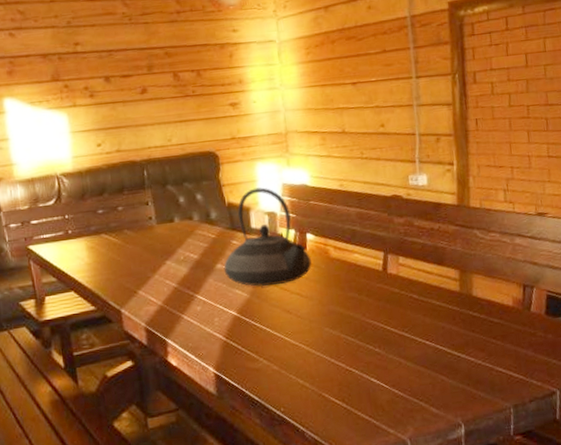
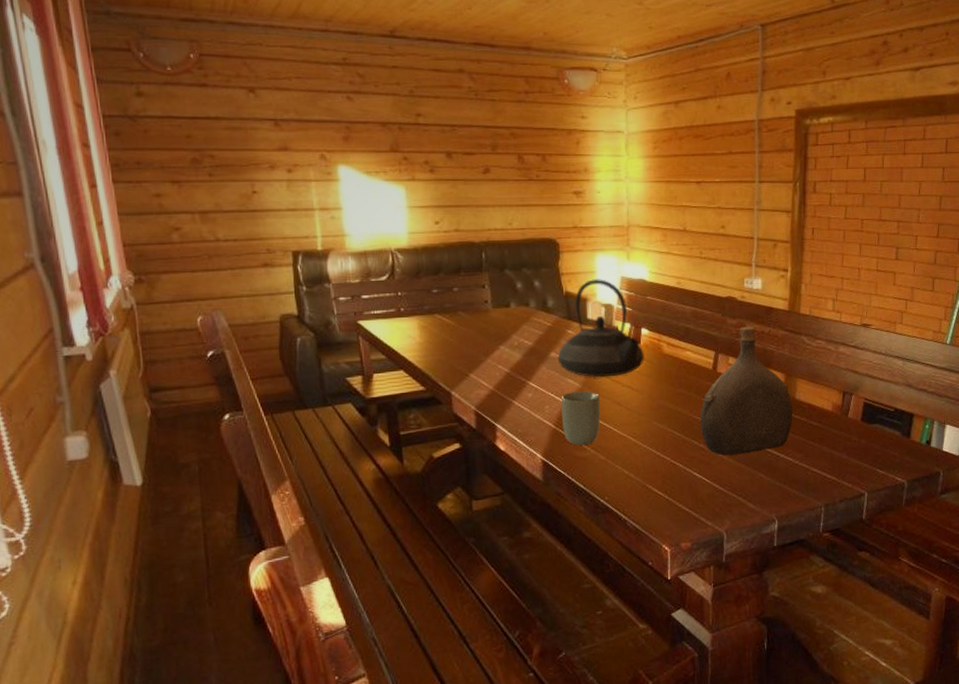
cup: none [230,301,271,357] -> present [561,391,601,445]
water jug: none [373,224,472,359] -> present [700,327,793,456]

